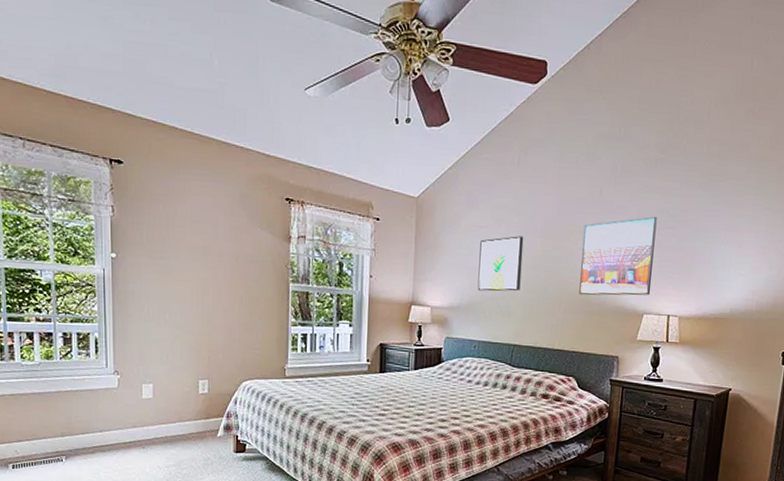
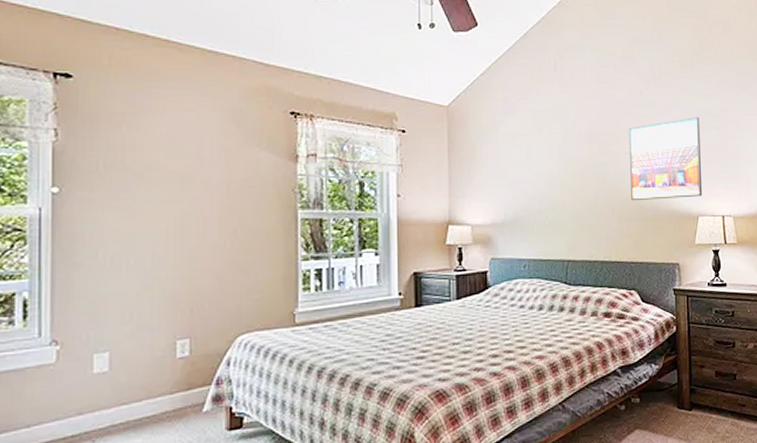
wall art: present [477,236,524,291] -> none [521,142,569,204]

